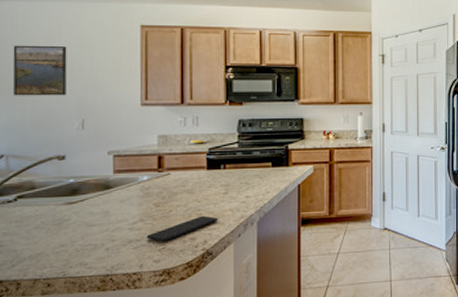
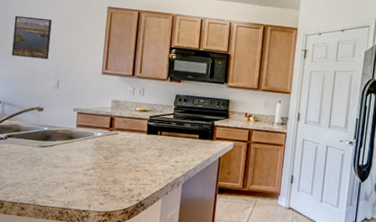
smartphone: present [146,215,219,242] -> none [95,172,152,189]

